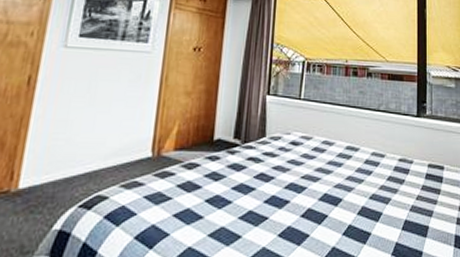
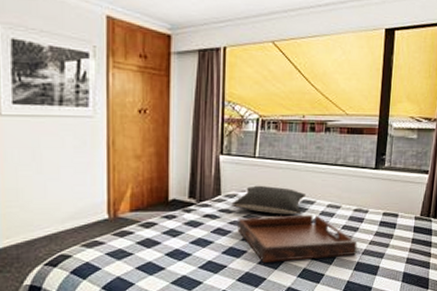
pillow: none [276,128,351,162] -> present [231,185,307,215]
serving tray: none [281,161,404,216] -> present [237,214,358,263]

